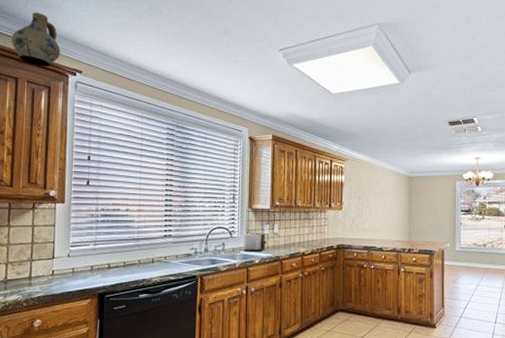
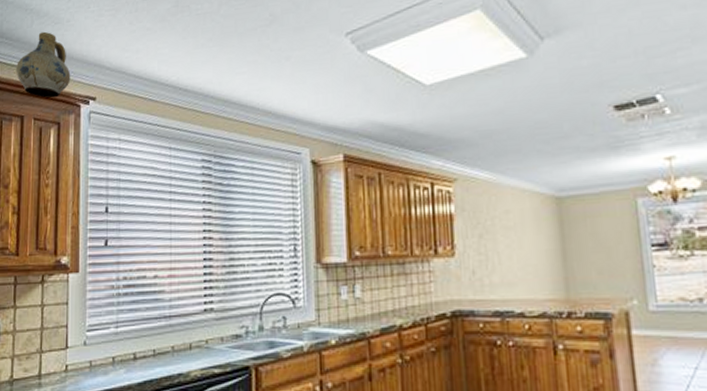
toaster: present [243,232,267,252] -> none [311,298,346,327]

